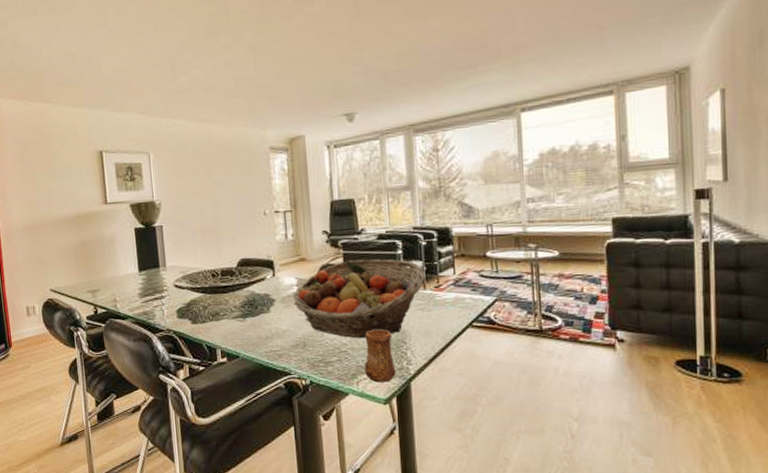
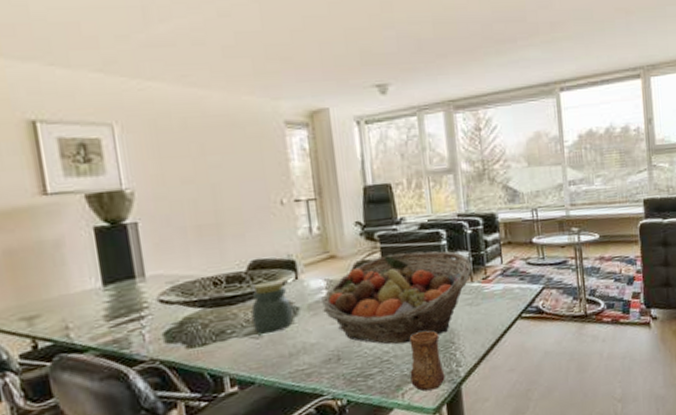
jar: none [239,276,269,317] -> present [251,280,293,333]

